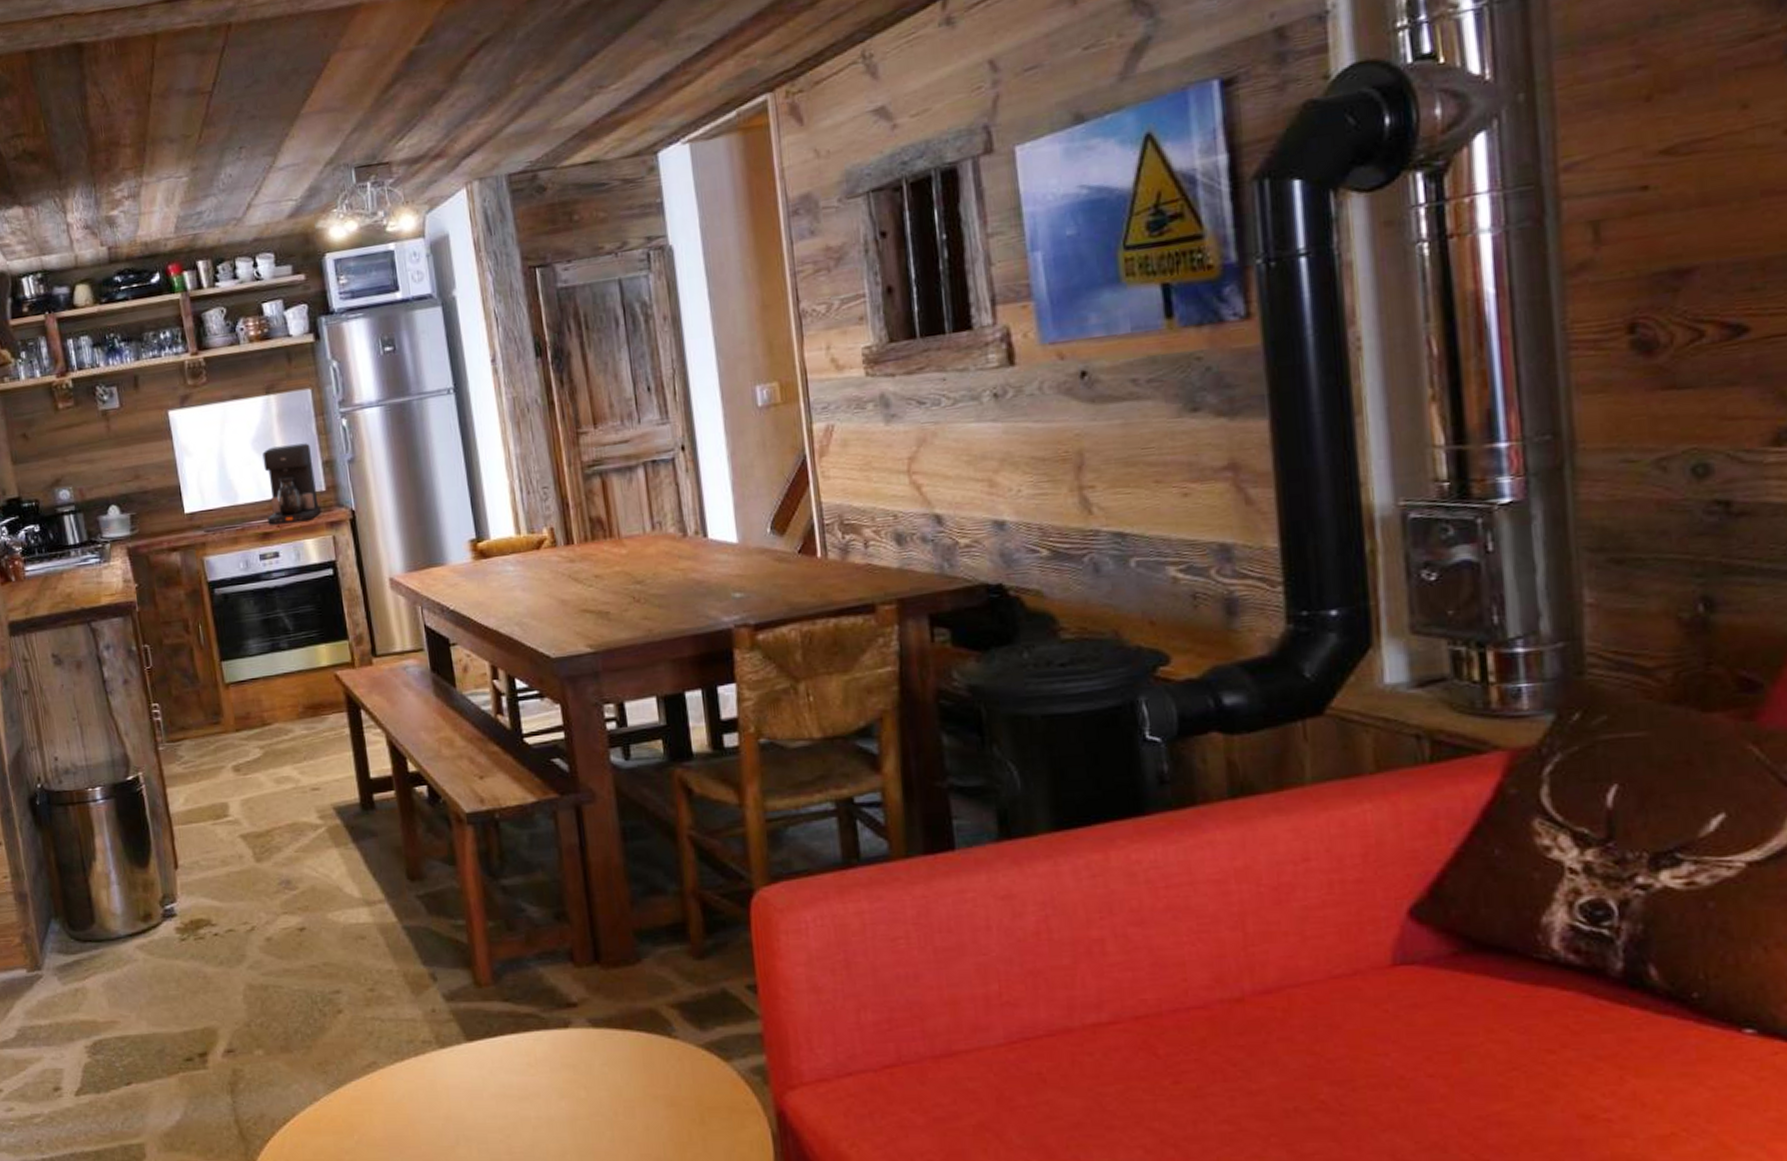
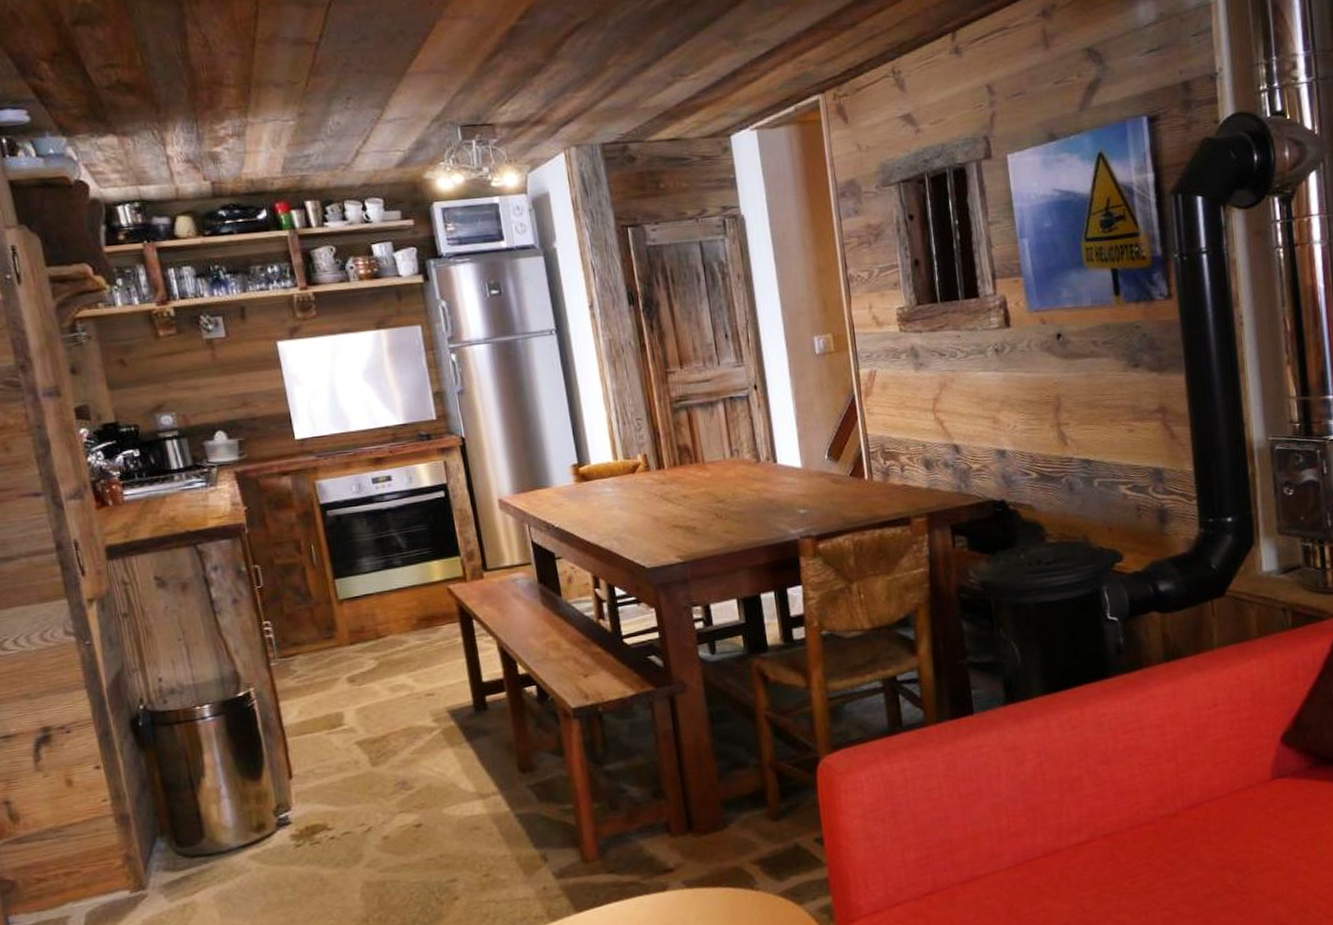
coffee maker: present [262,443,321,526] -> none [373,375,432,452]

